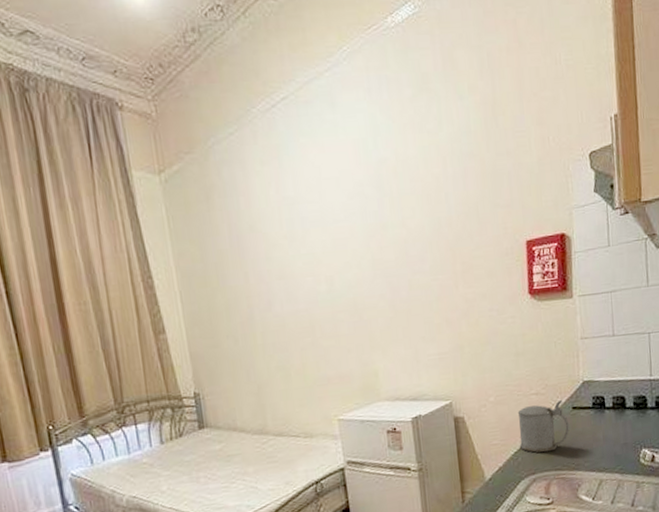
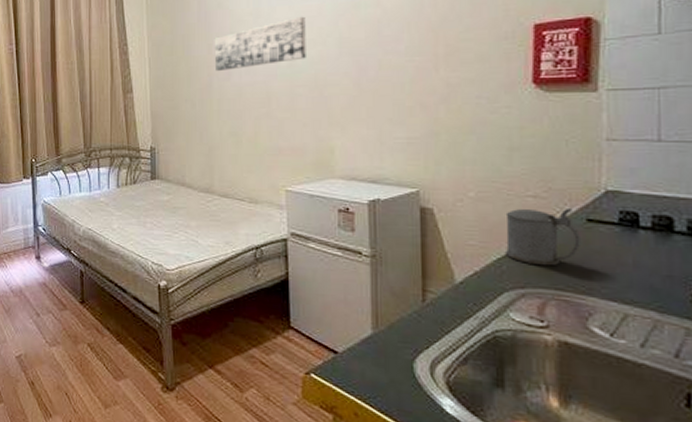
wall art: none [250,238,344,301] -> present [214,16,306,71]

